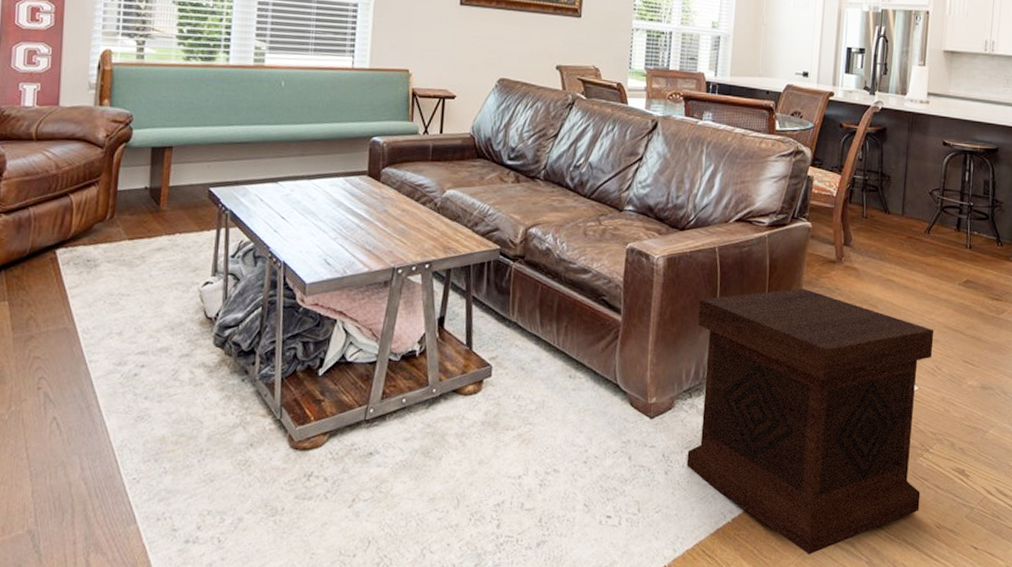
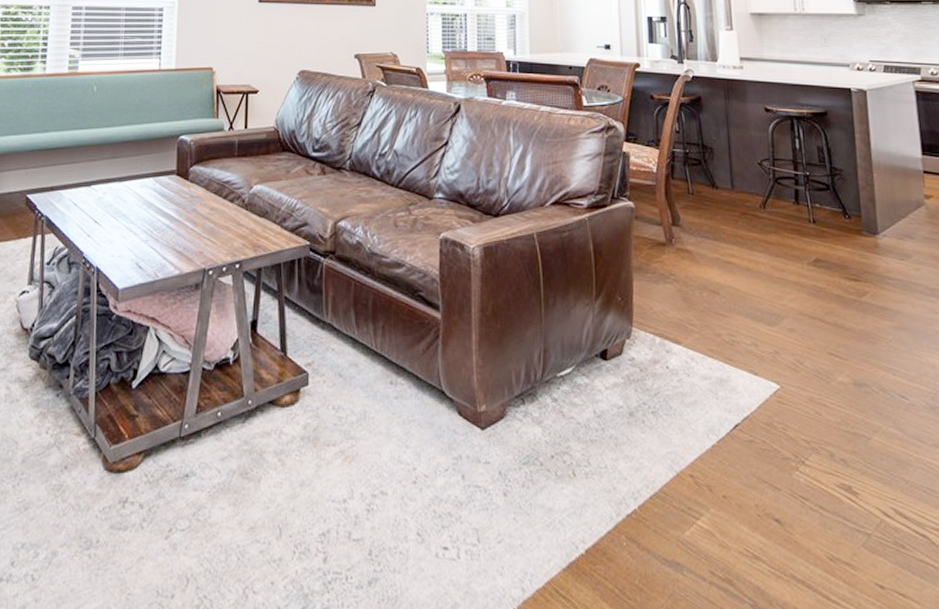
side table: present [686,288,934,556] -> none [522,274,805,596]

